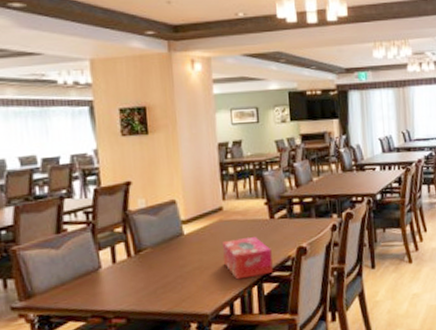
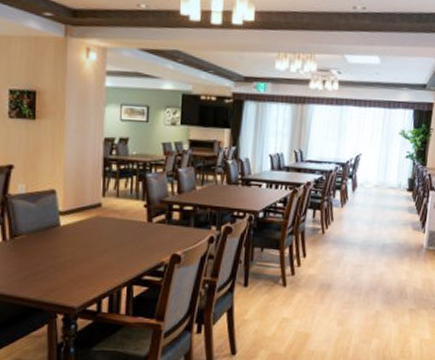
tissue box: present [223,237,273,280] -> none [97,237,145,278]

